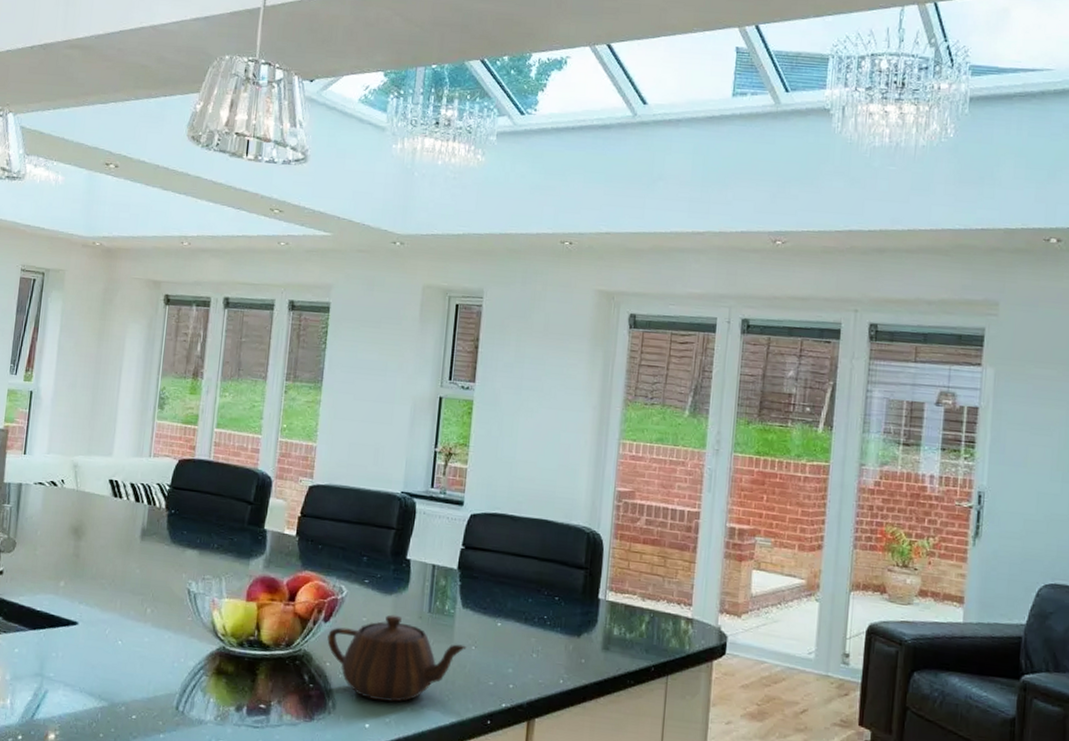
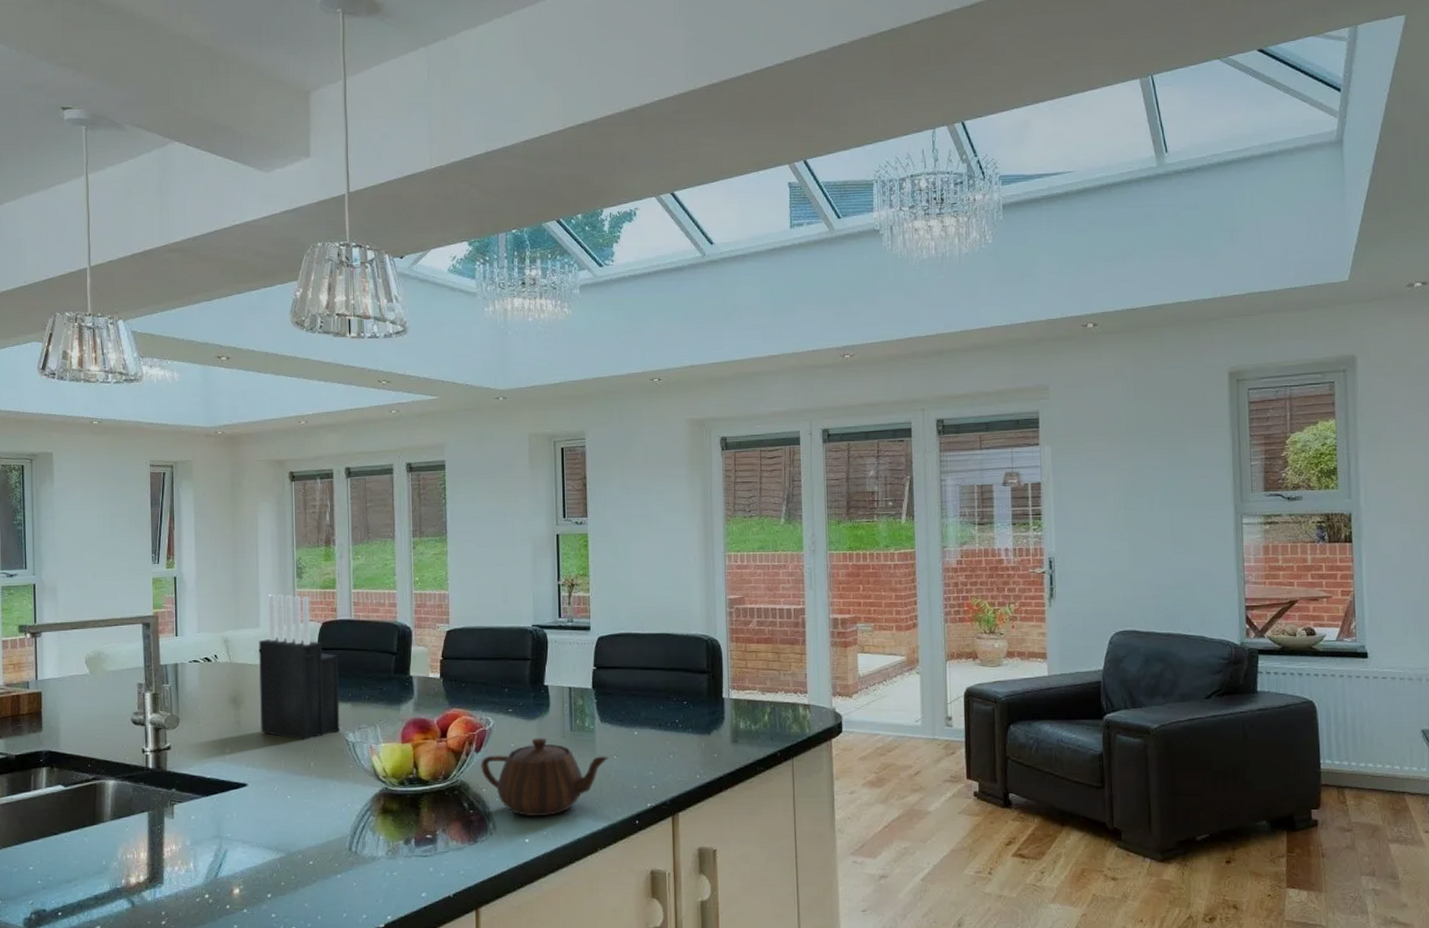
knife block: none [99,422,191,584] -> present [259,593,340,740]

